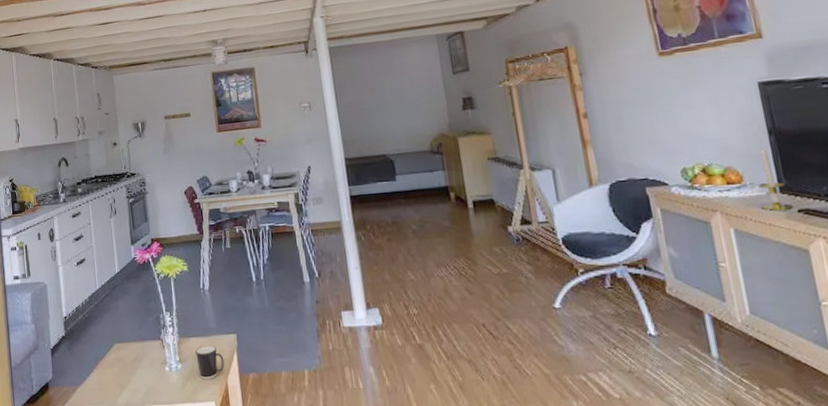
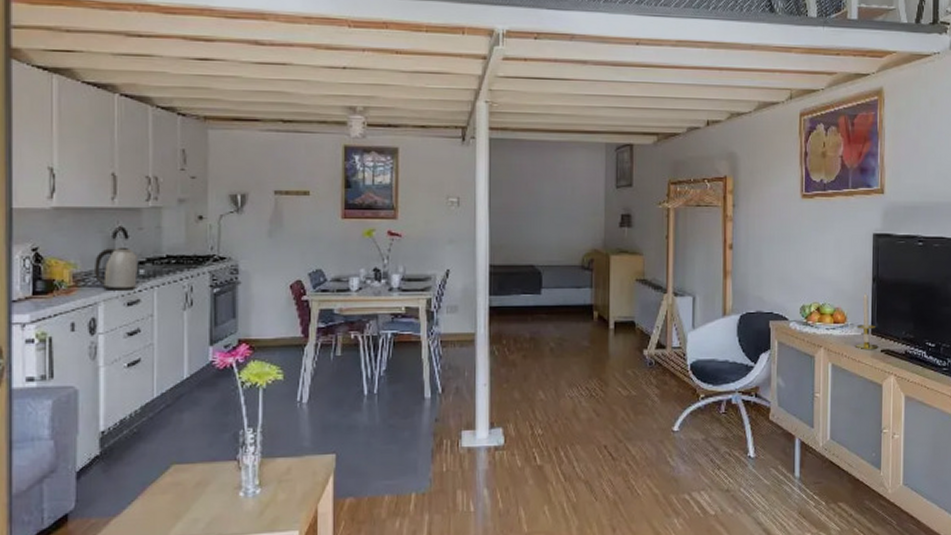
kettle: none [49,173,77,208] -> present [95,248,139,292]
mug: present [195,346,224,379] -> none [281,467,316,505]

